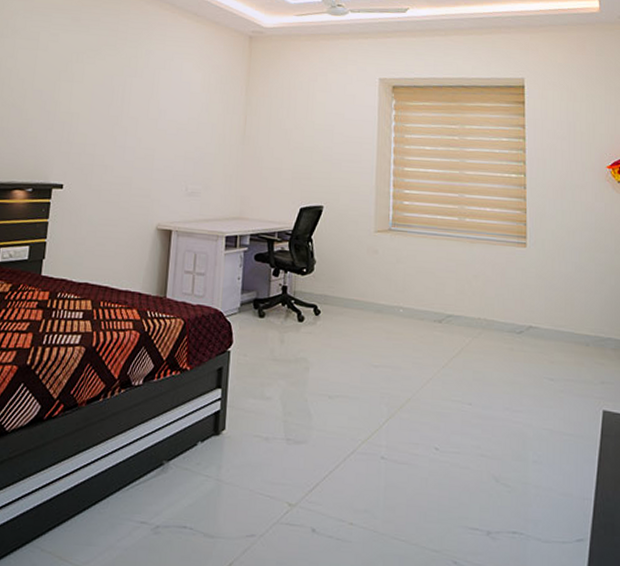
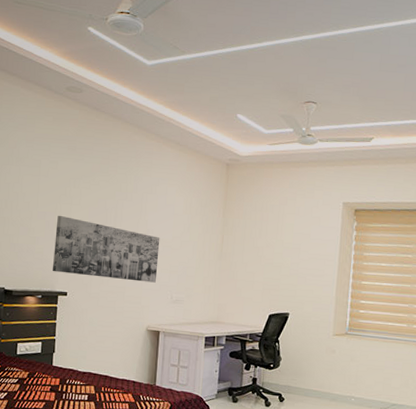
wall art: none [47,95,174,172] -> present [53,216,160,283]

